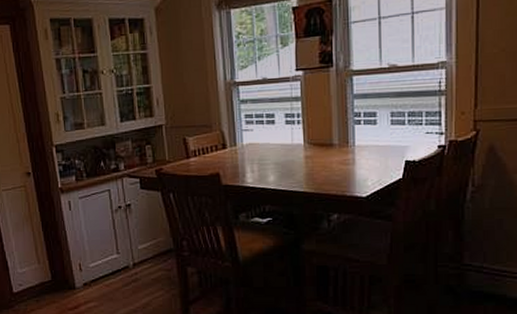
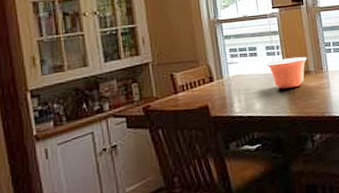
mixing bowl: none [284,127,332,162] -> present [266,57,308,89]

